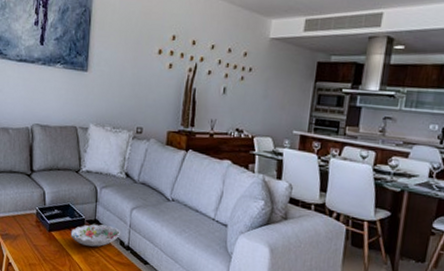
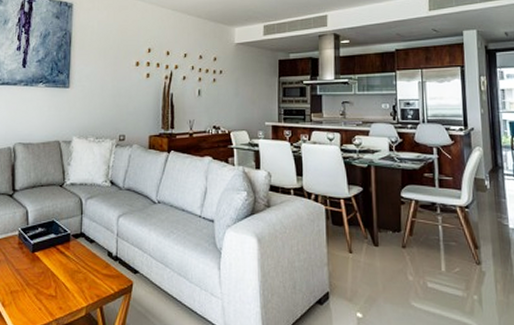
decorative bowl: present [70,224,120,247] -> none [55,237,107,262]

